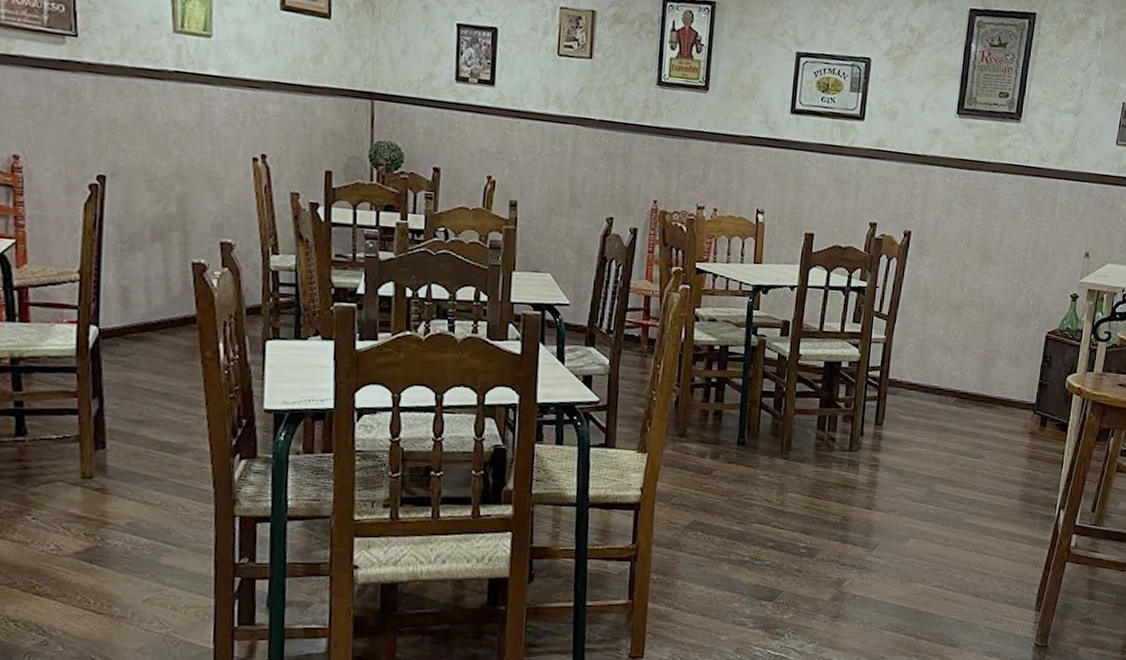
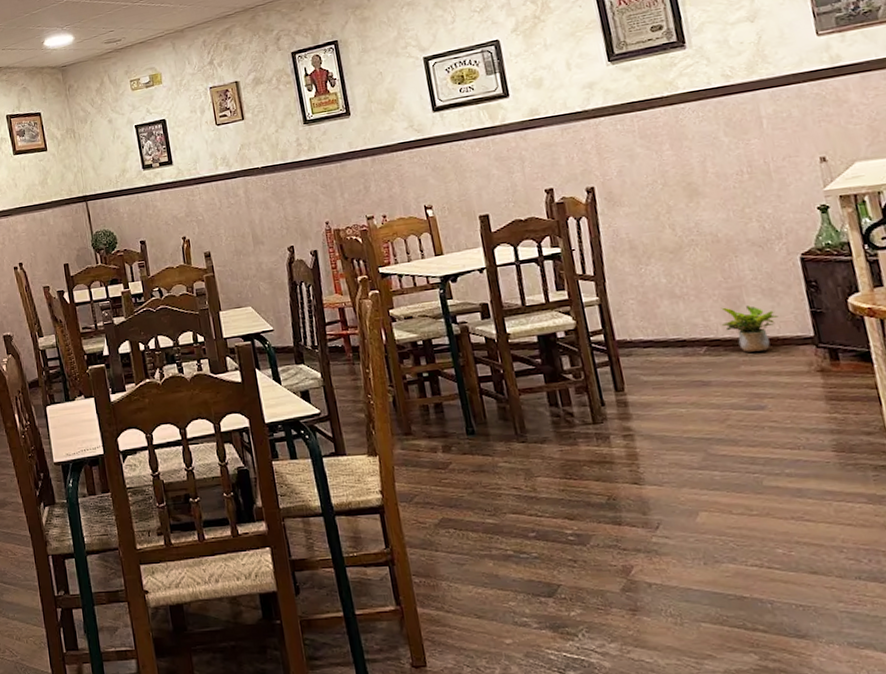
potted plant: none [973,365,1016,409] -> present [720,306,779,352]

